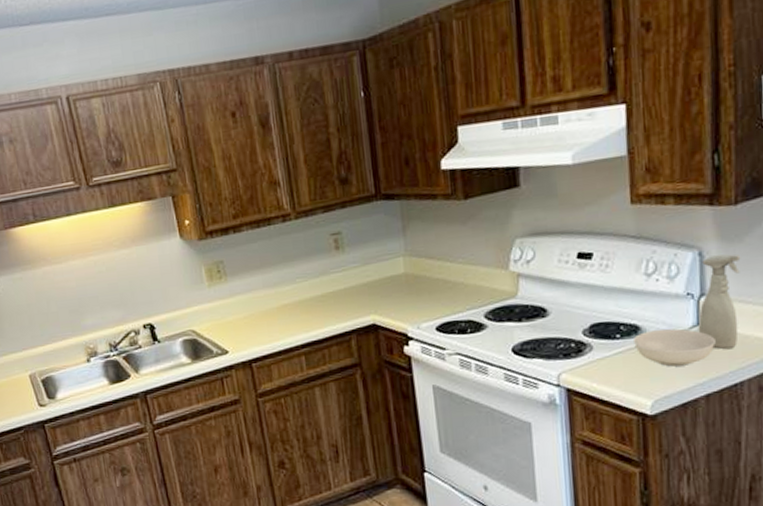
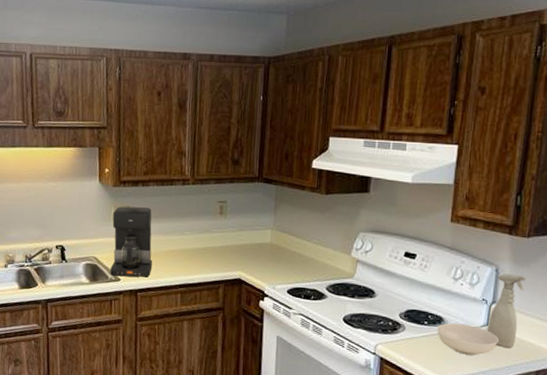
coffee maker: none [204,257,265,349] -> present [110,206,153,277]

